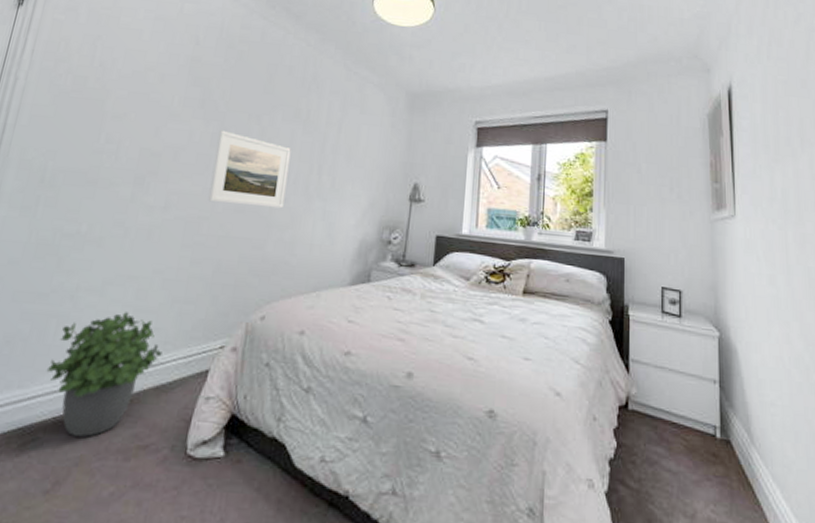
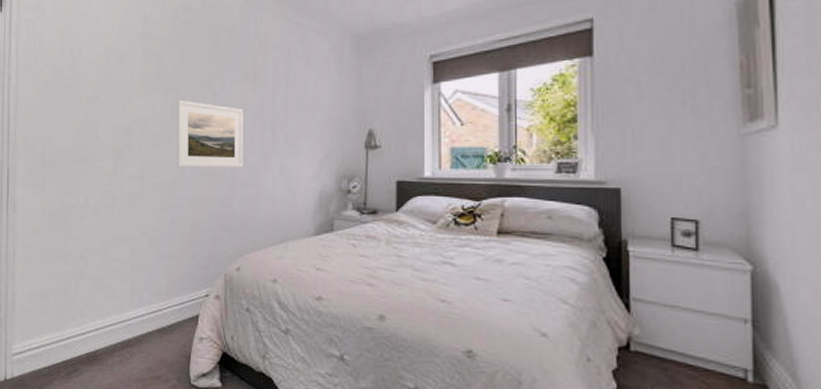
potted plant: present [46,312,162,437] -> none [74,268,159,369]

